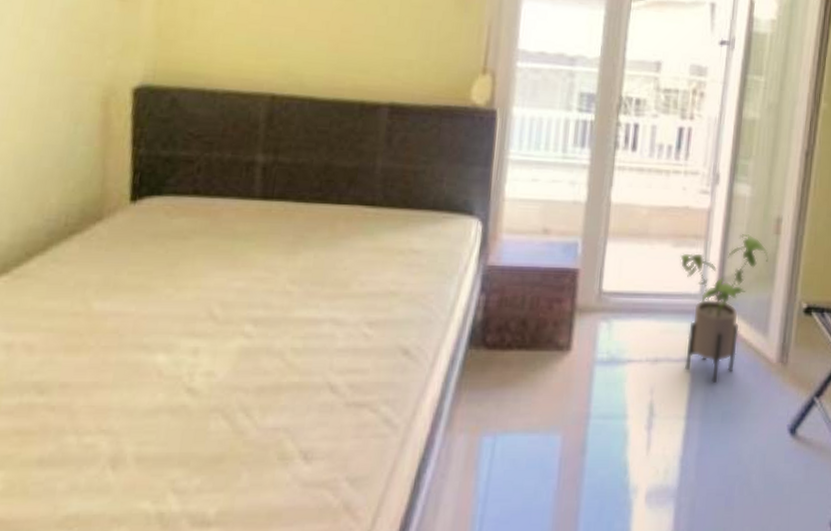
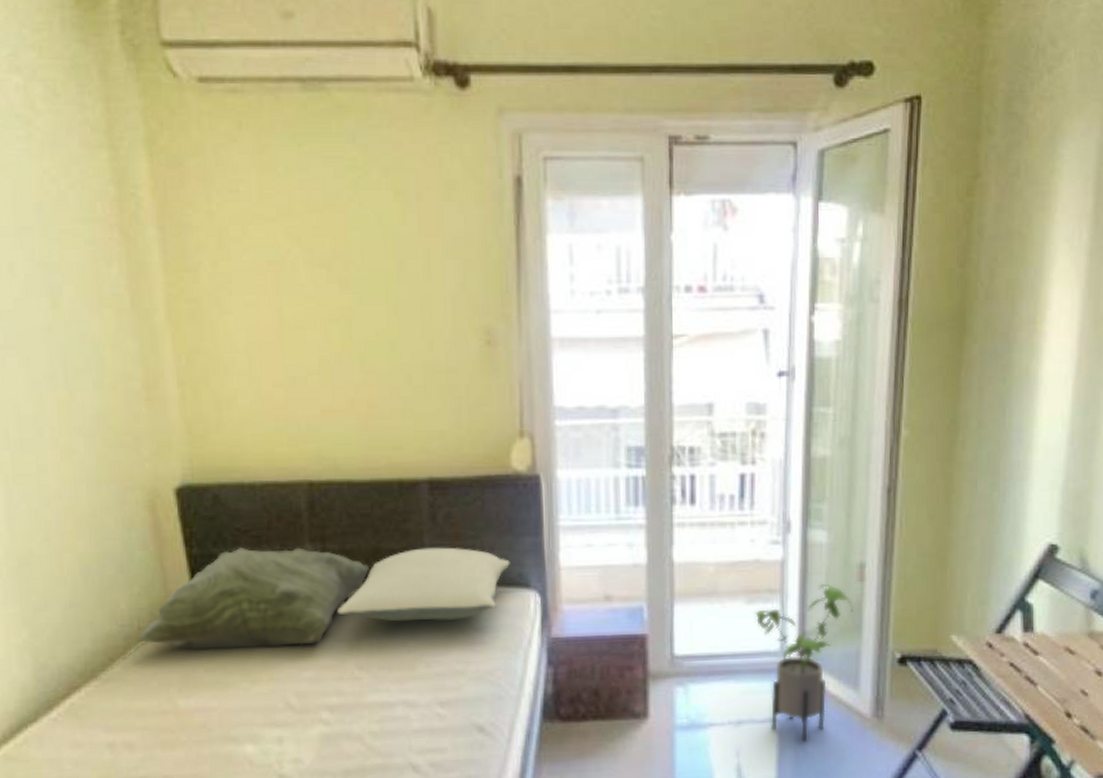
cushion: none [61,151,318,255] -> present [137,546,369,651]
pillow: none [278,168,458,241] -> present [336,547,510,622]

